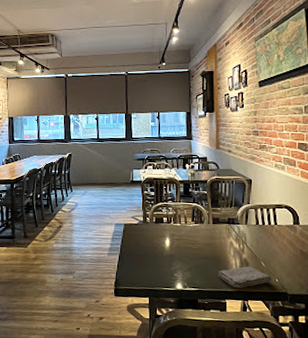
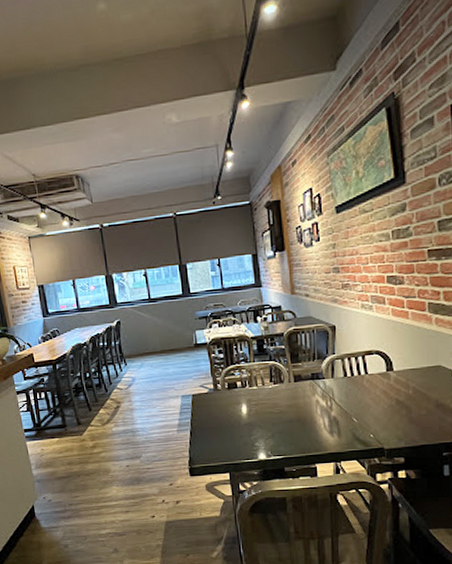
washcloth: present [218,266,271,289] -> none [305,424,365,450]

